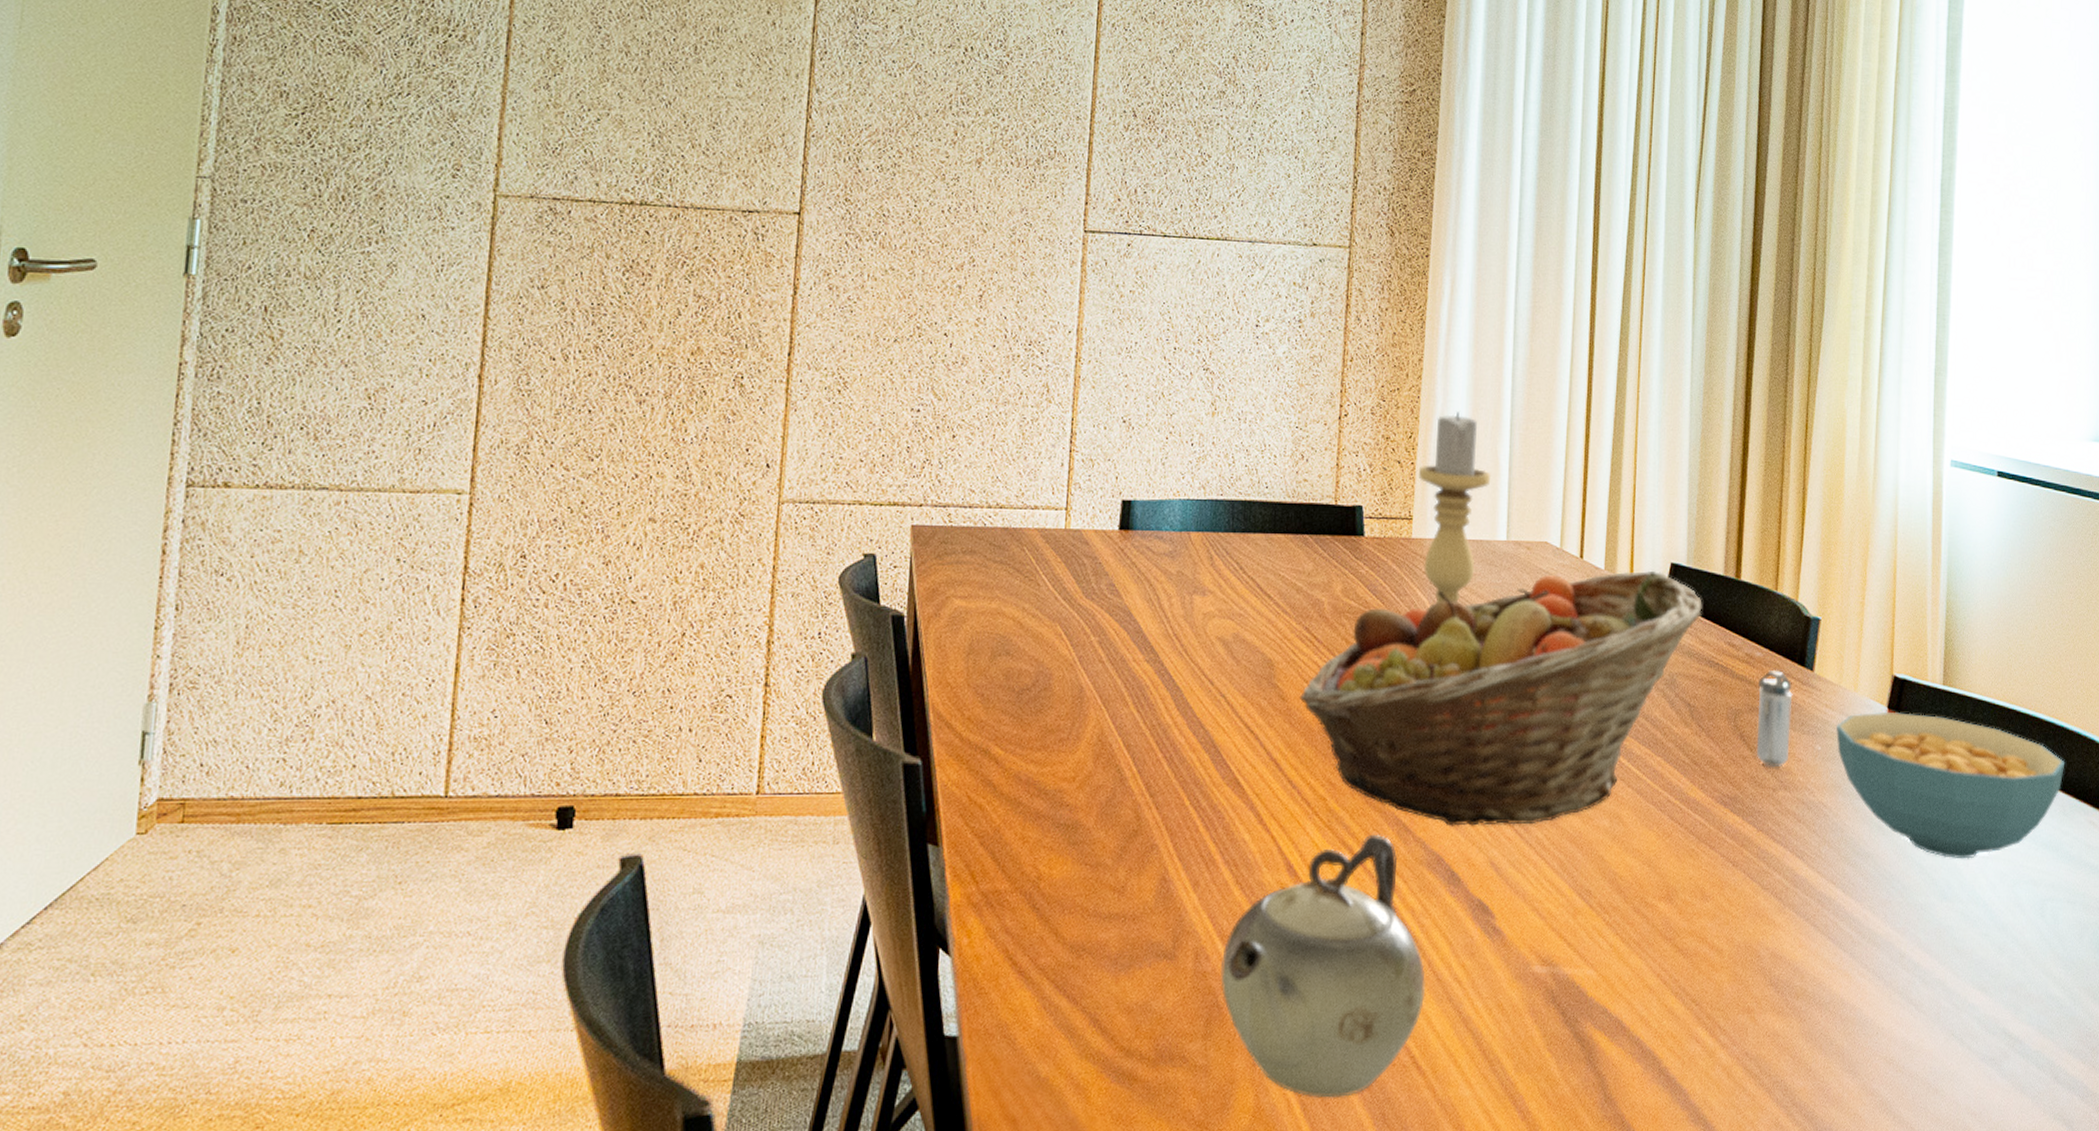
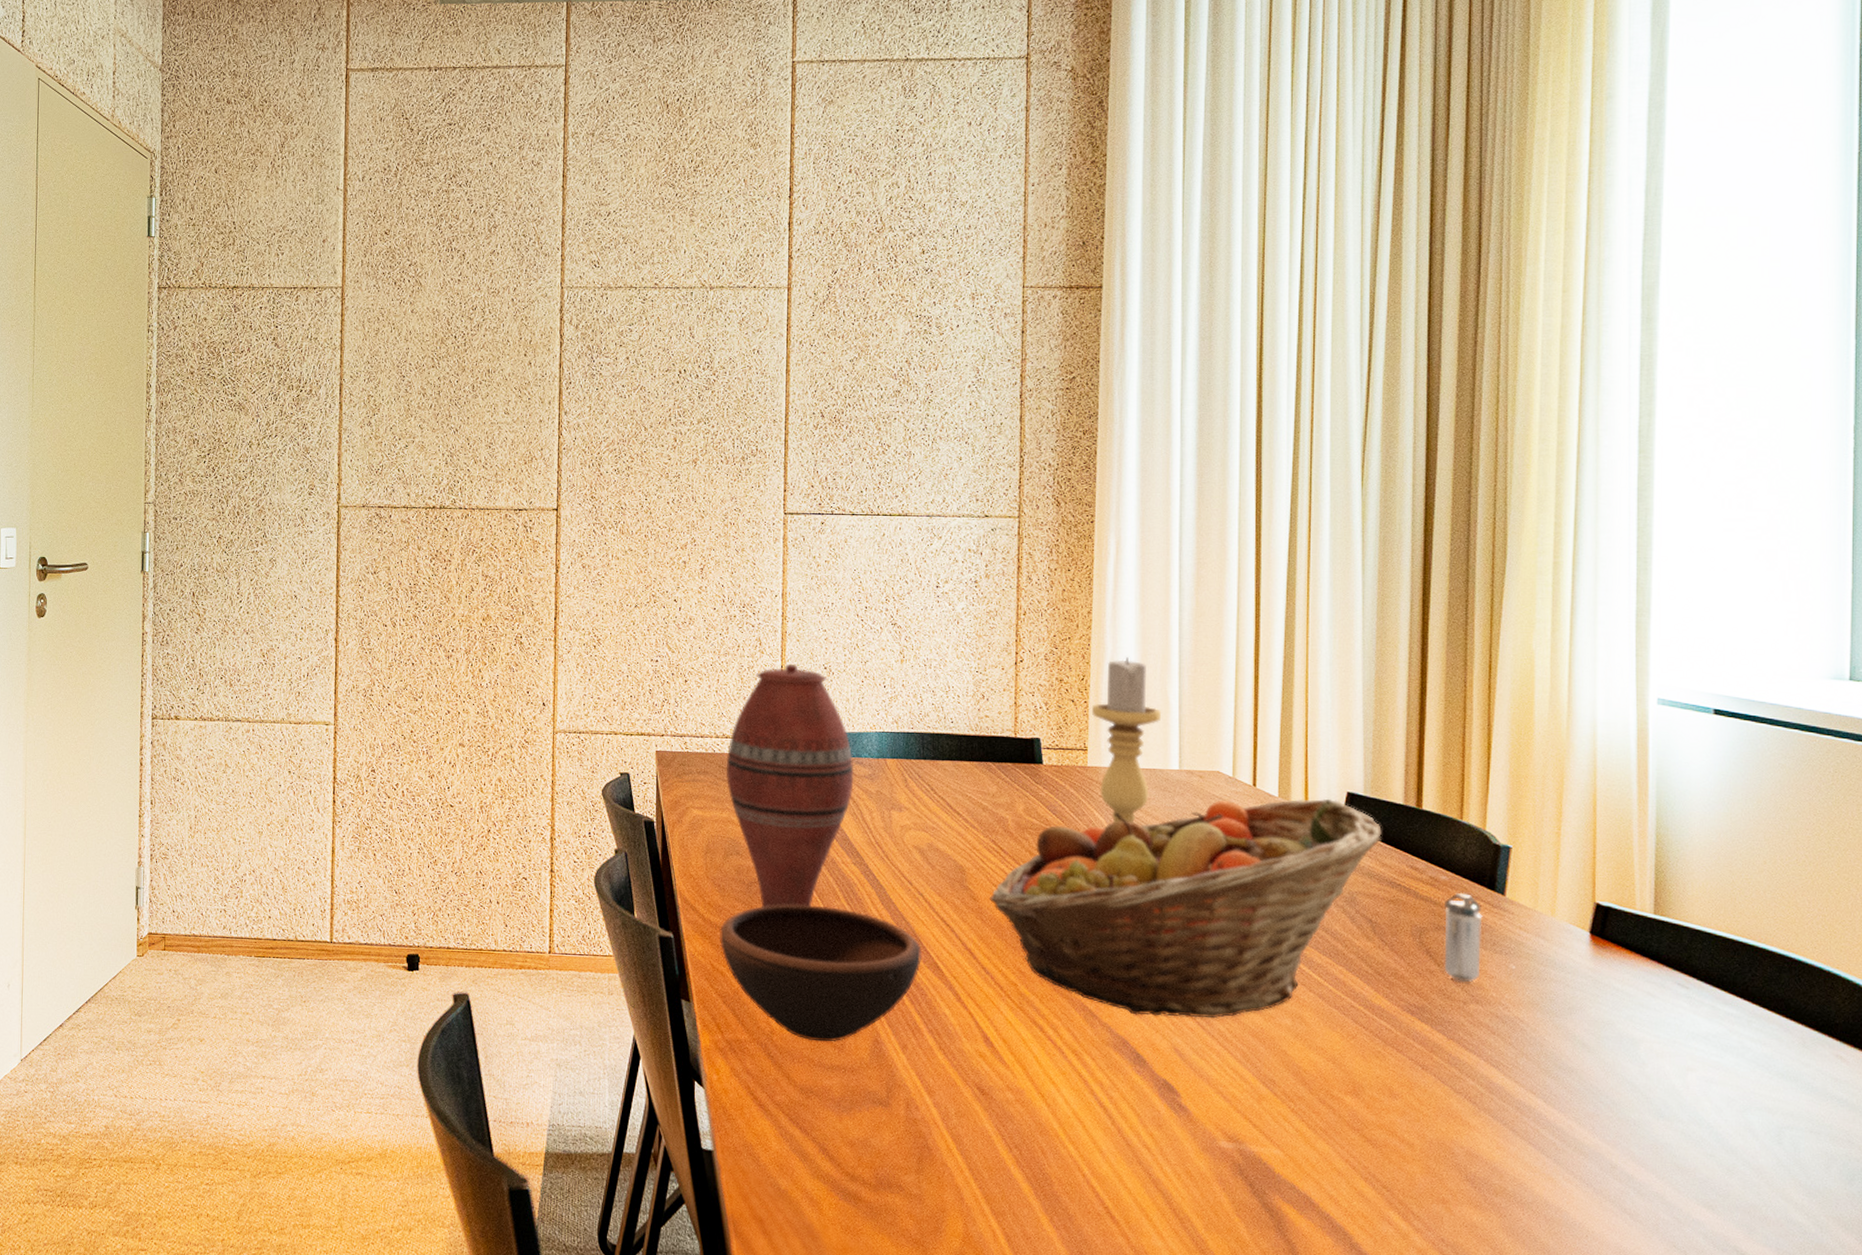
bowl: none [980,715,1221,886] -> present [720,904,921,1042]
vase: none [997,417,1153,721] -> present [725,664,854,908]
teapot: present [1221,835,1425,1098] -> none [929,1018,1116,1235]
cereal bowl: present [1835,711,2066,859] -> none [1531,936,1805,1082]

